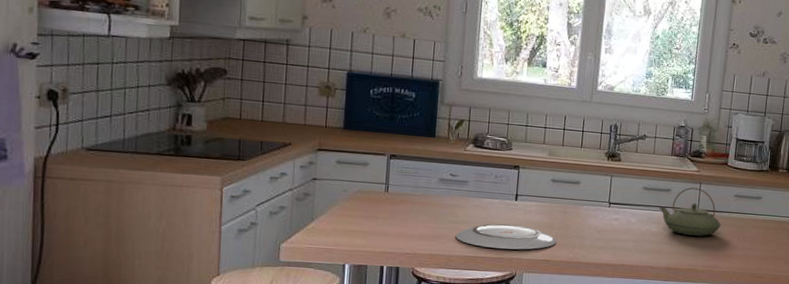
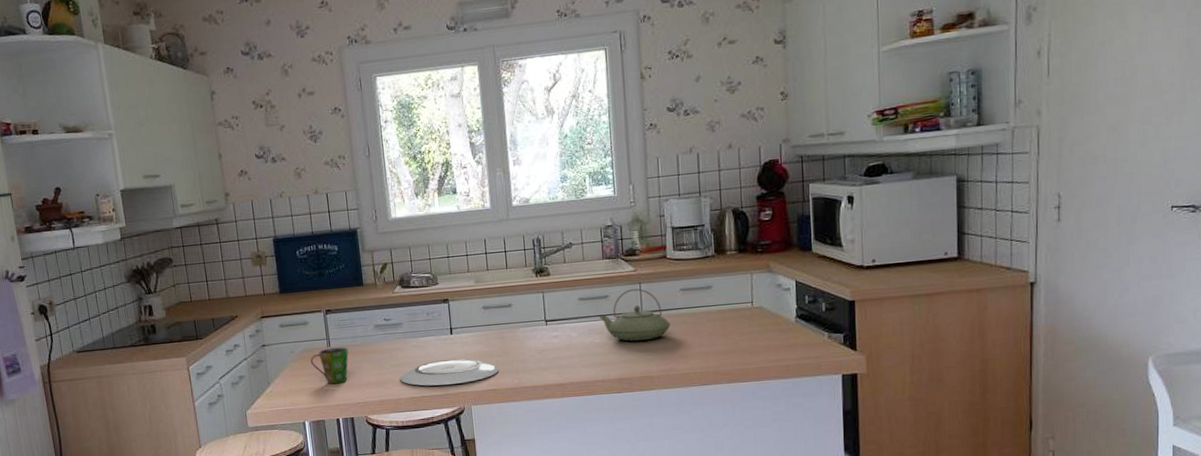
cup: none [363,193,407,231] -> present [310,347,349,385]

